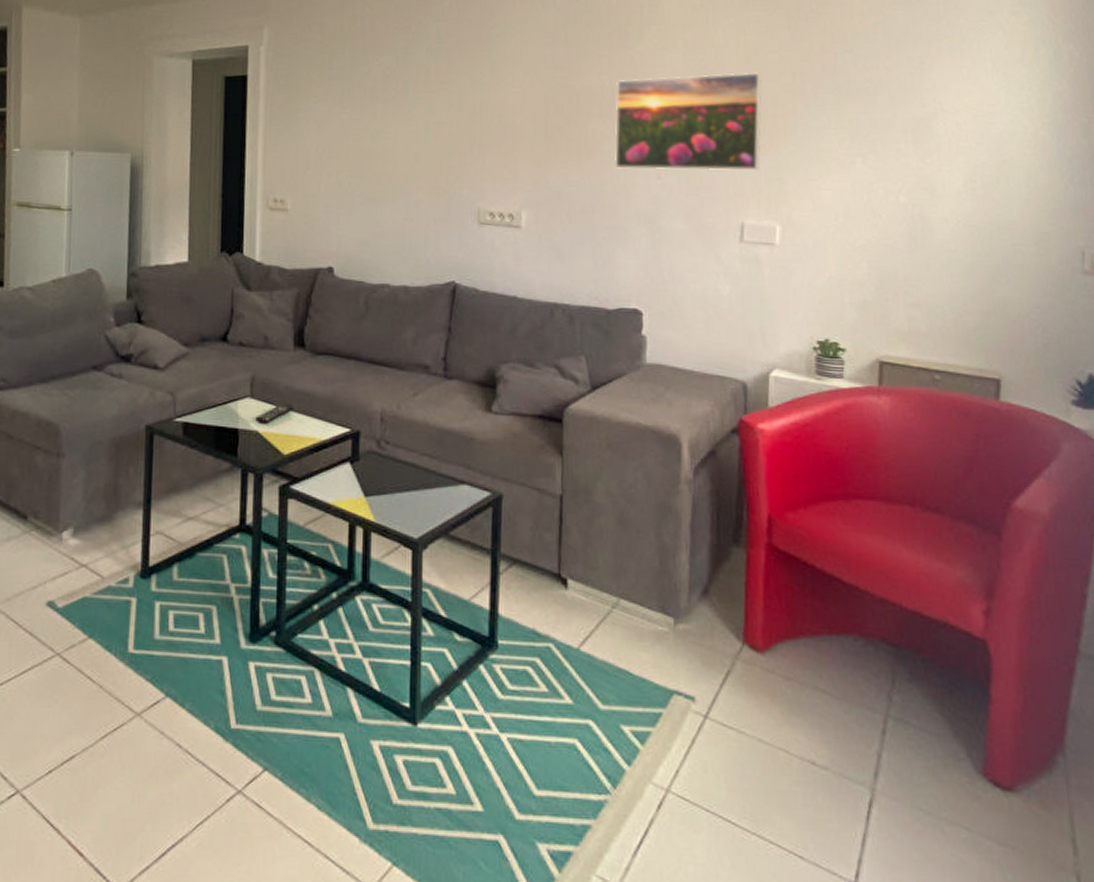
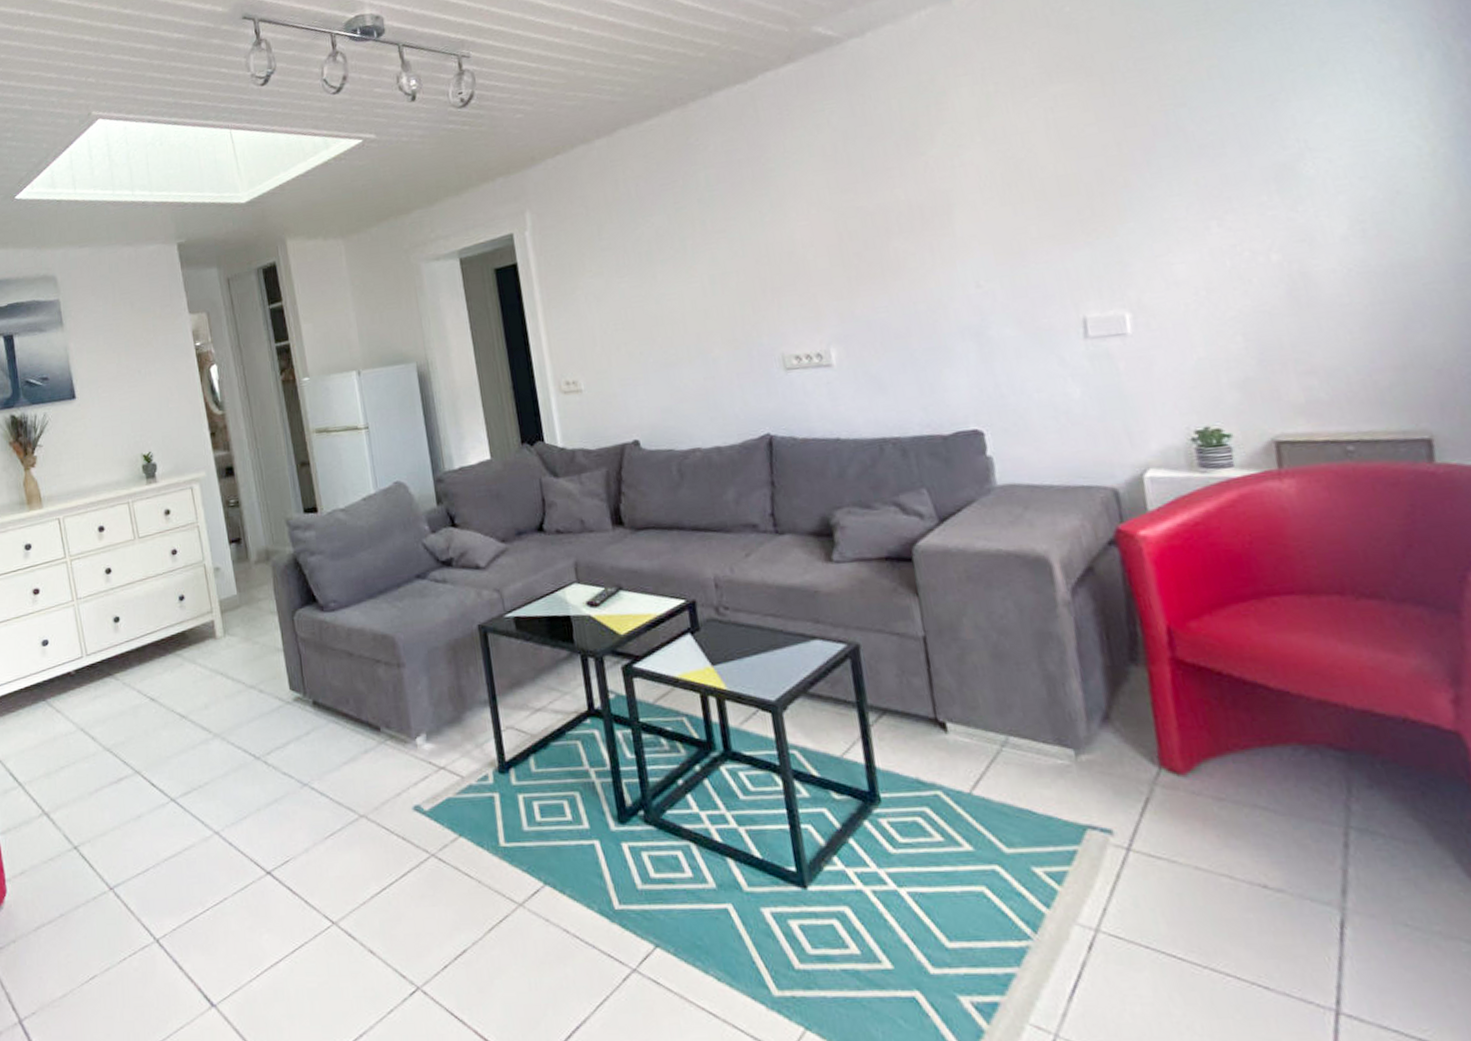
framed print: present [614,72,763,171] -> none [912,150,1095,285]

